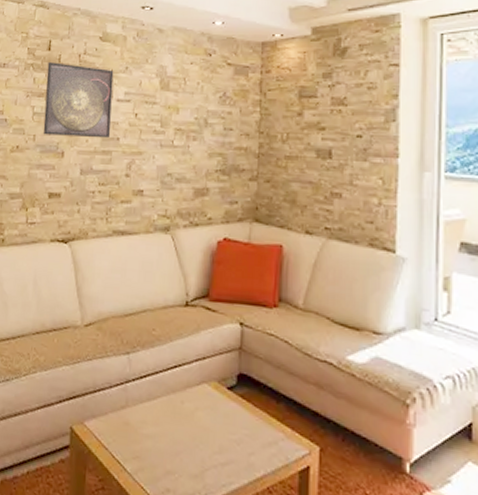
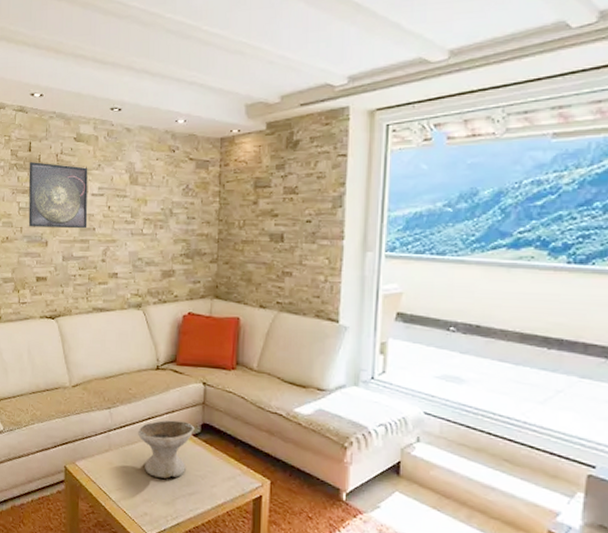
bowl: none [161,369,230,444] -> present [138,420,195,479]

